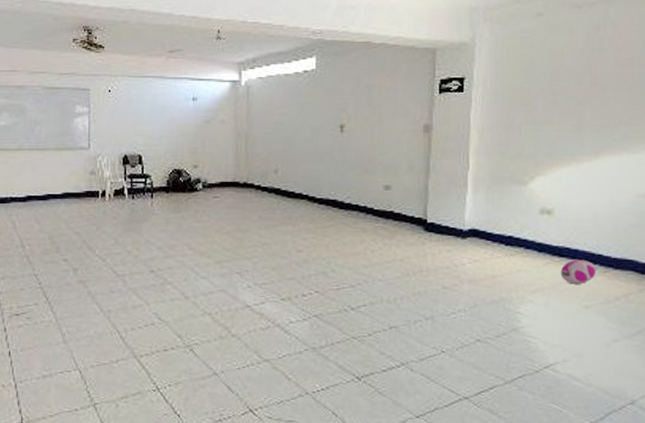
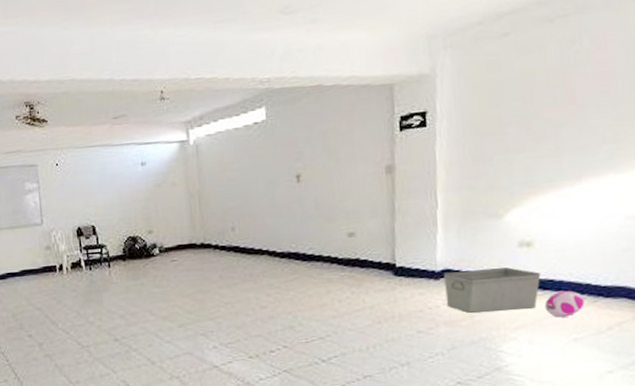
storage bin: none [470,232,559,273] -> present [443,267,541,313]

